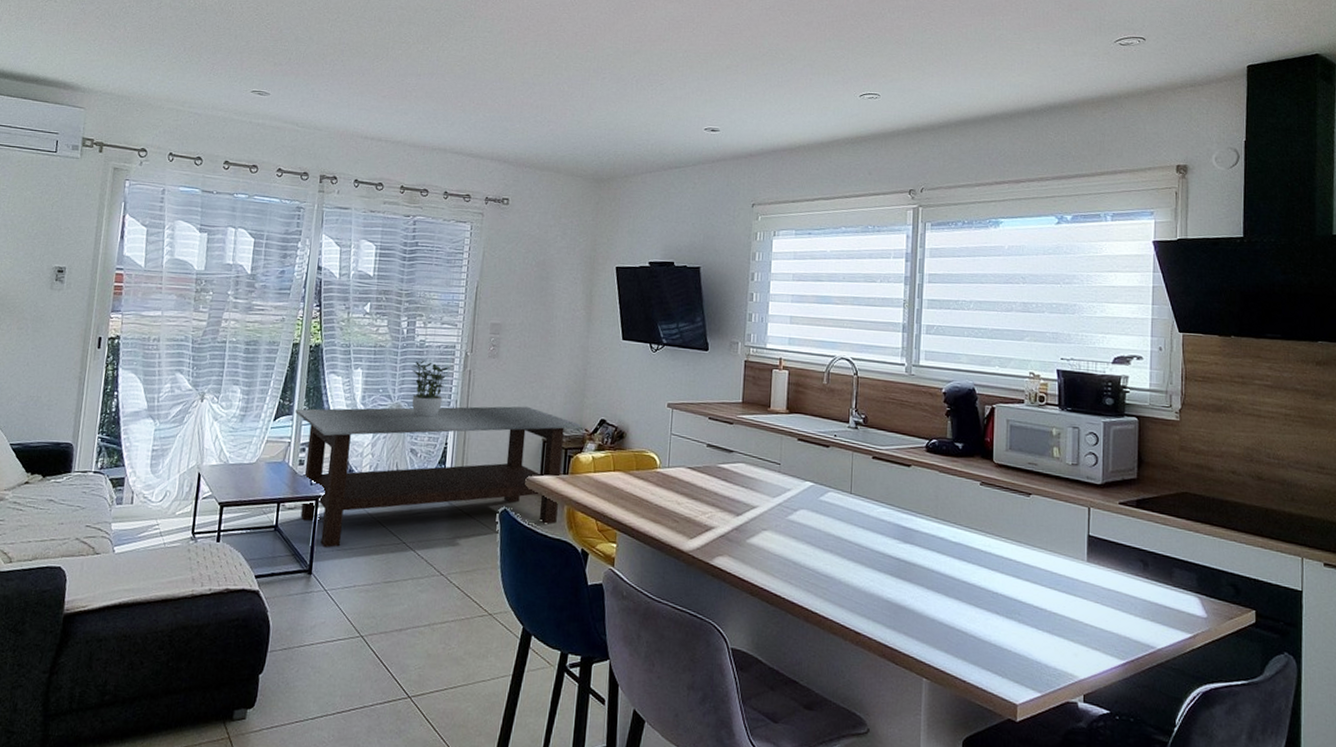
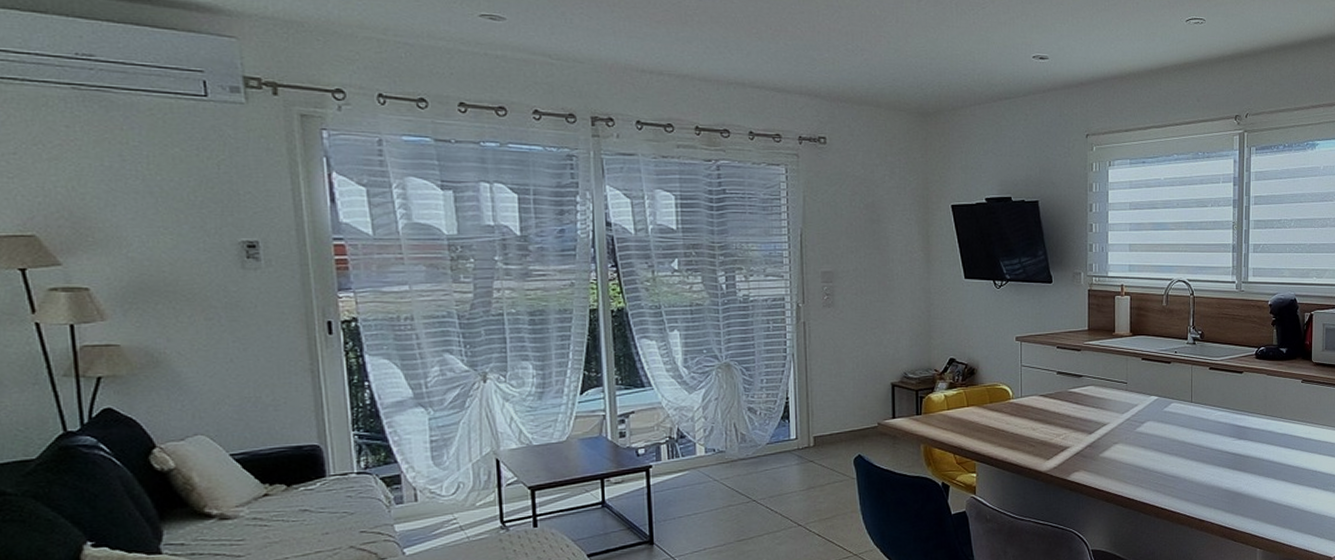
coffee table: present [295,406,581,548] -> none [606,353,930,517]
potted plant: present [411,359,451,417] -> none [737,314,782,374]

